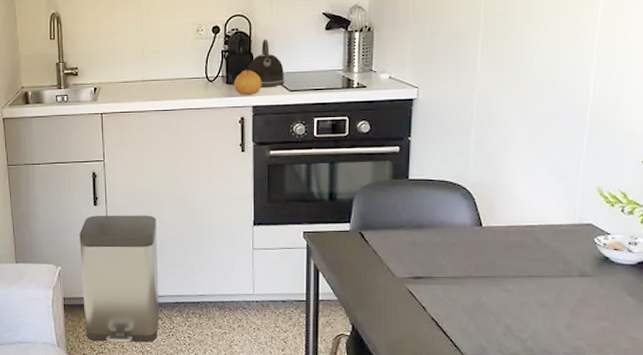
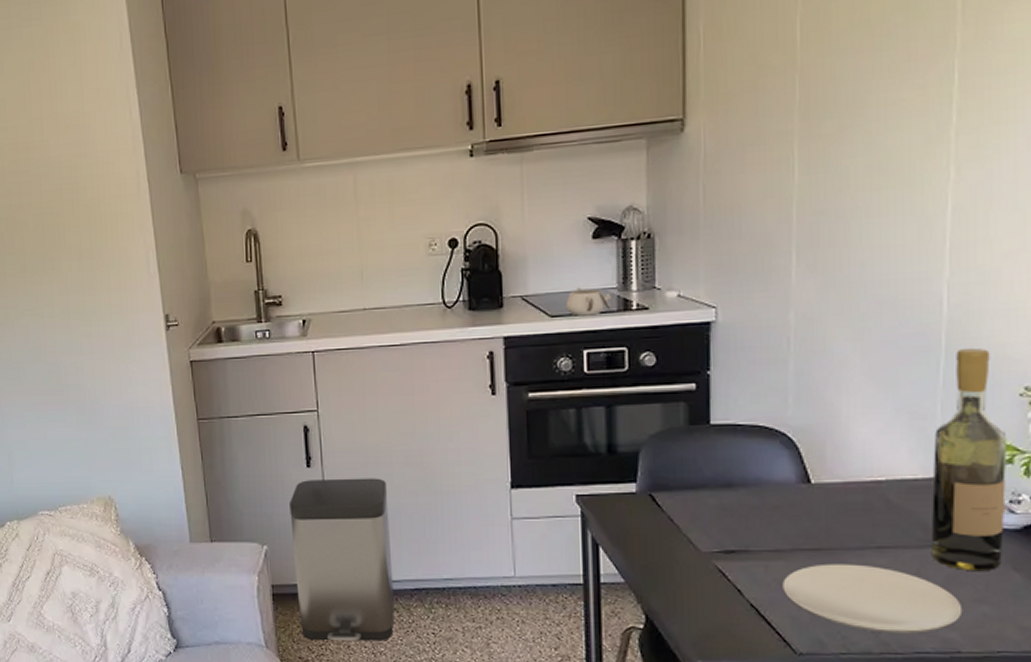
fruit: present [234,69,262,96] -> none [479,291,515,325]
kettle: present [248,38,285,87] -> none [496,252,544,313]
teapot: none [302,69,338,91] -> present [565,288,611,316]
plate: none [456,288,589,342] -> present [782,563,963,634]
bottle: none [568,124,631,296] -> present [931,347,1007,572]

